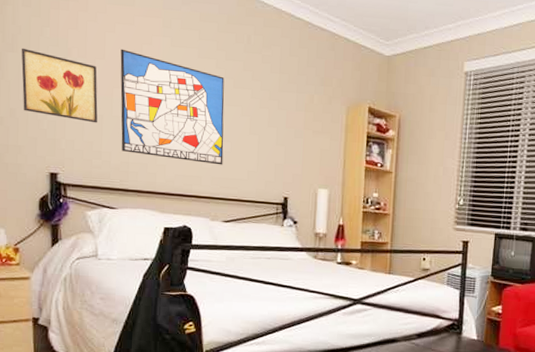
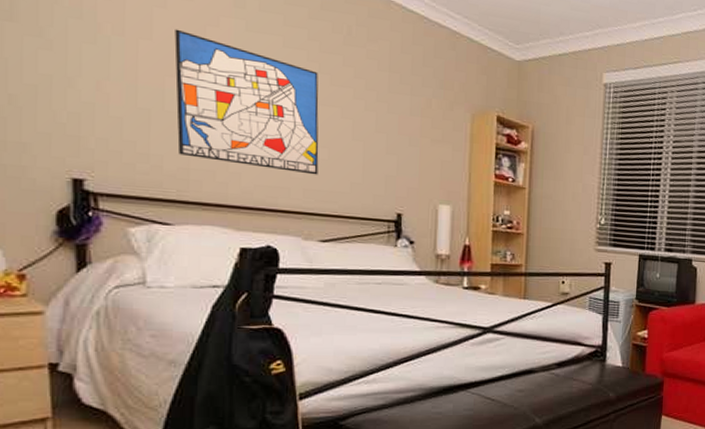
wall art: present [21,48,98,123] -> none [24,17,143,119]

